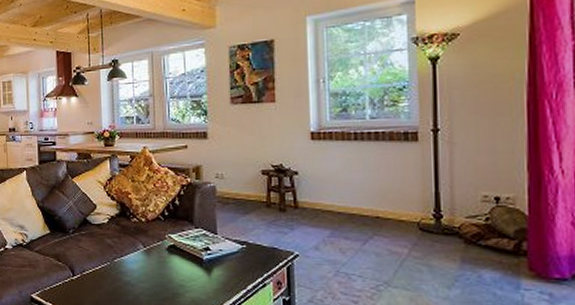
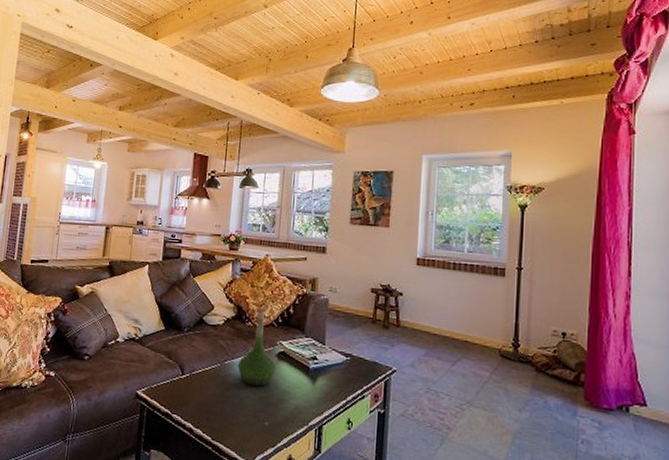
vase: none [127,203,168,282] -> present [237,308,277,387]

